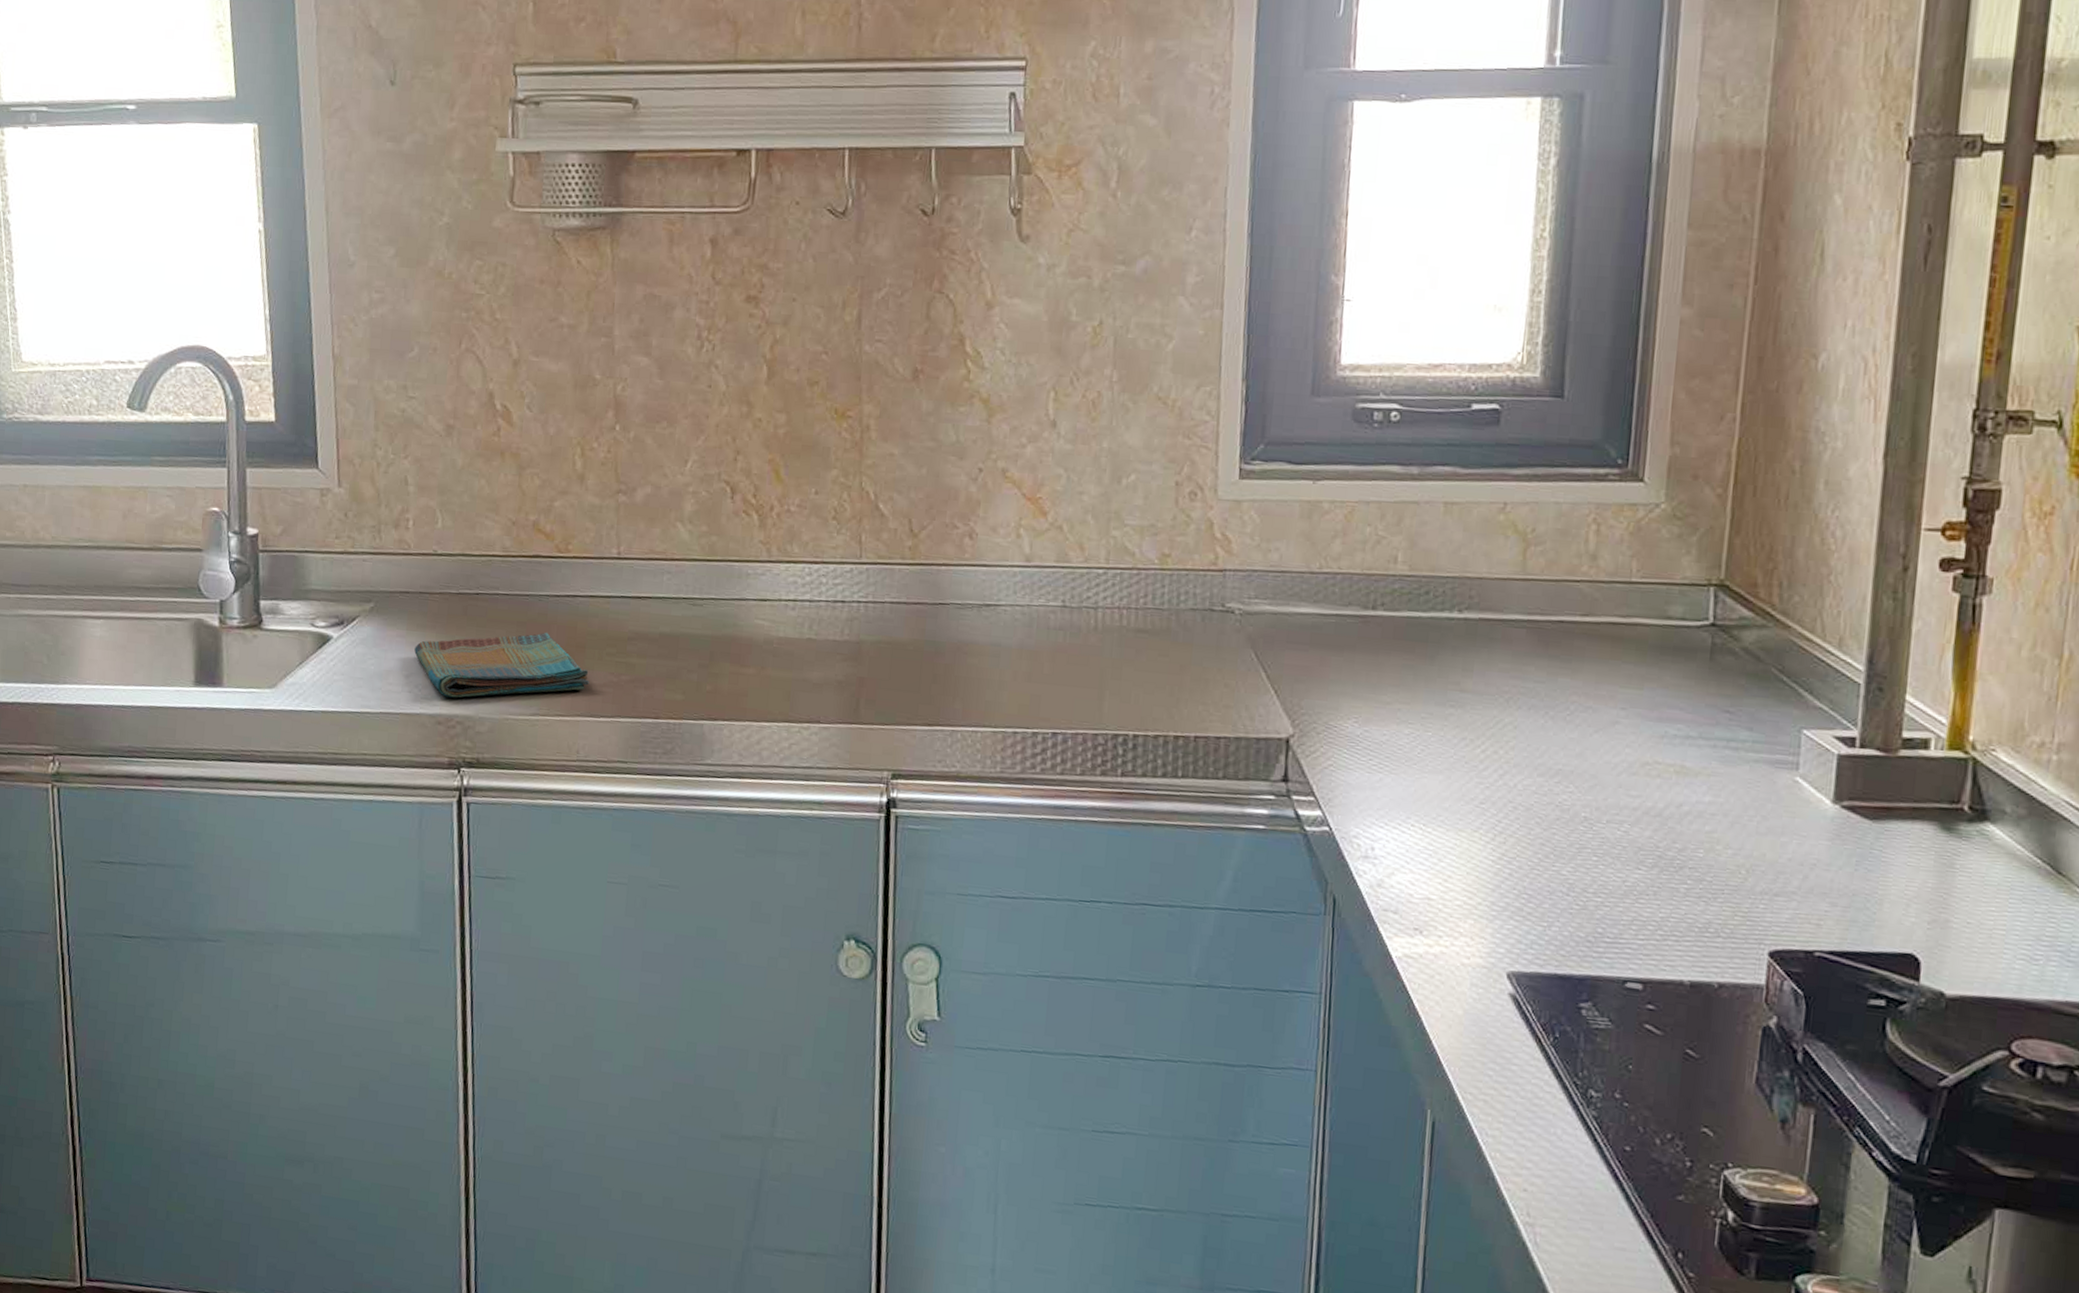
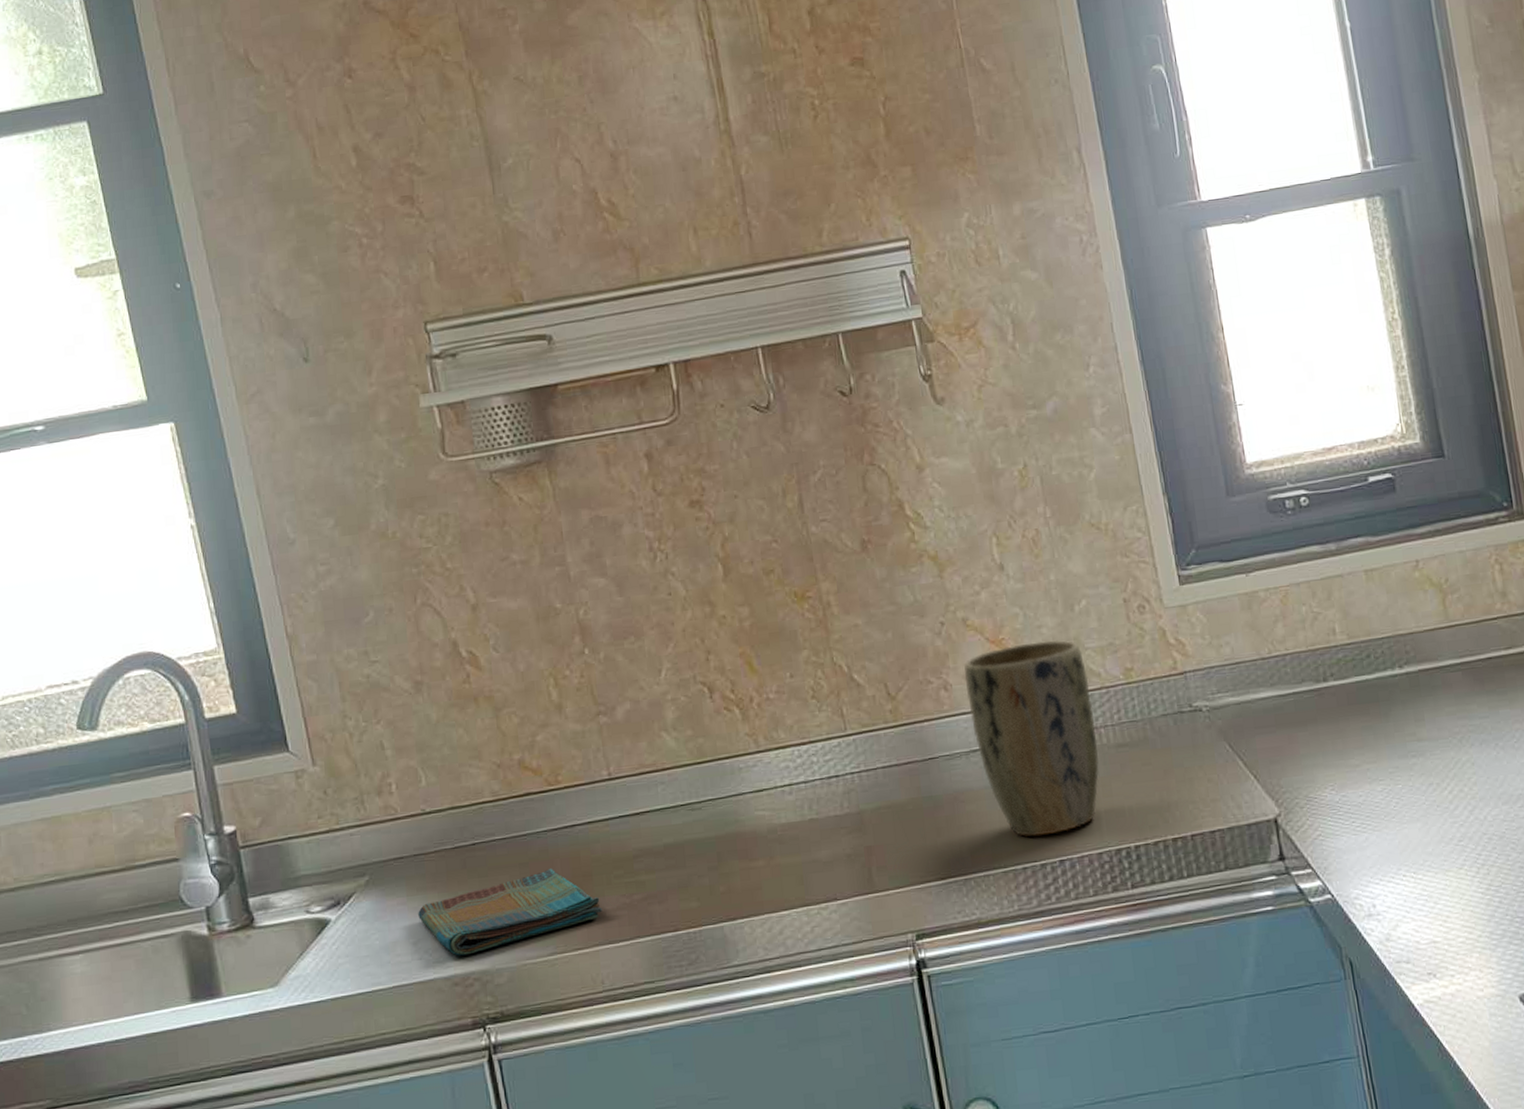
plant pot: none [990,507,1122,706] -> present [963,640,1099,837]

